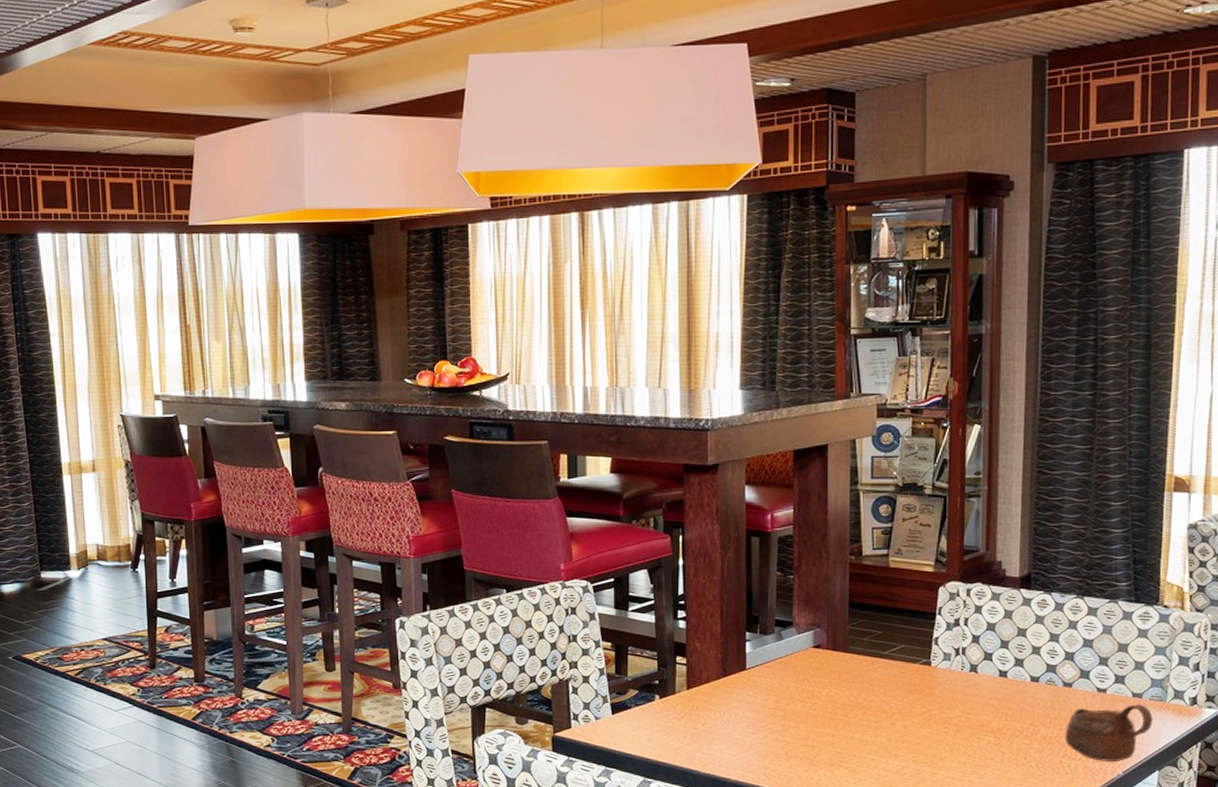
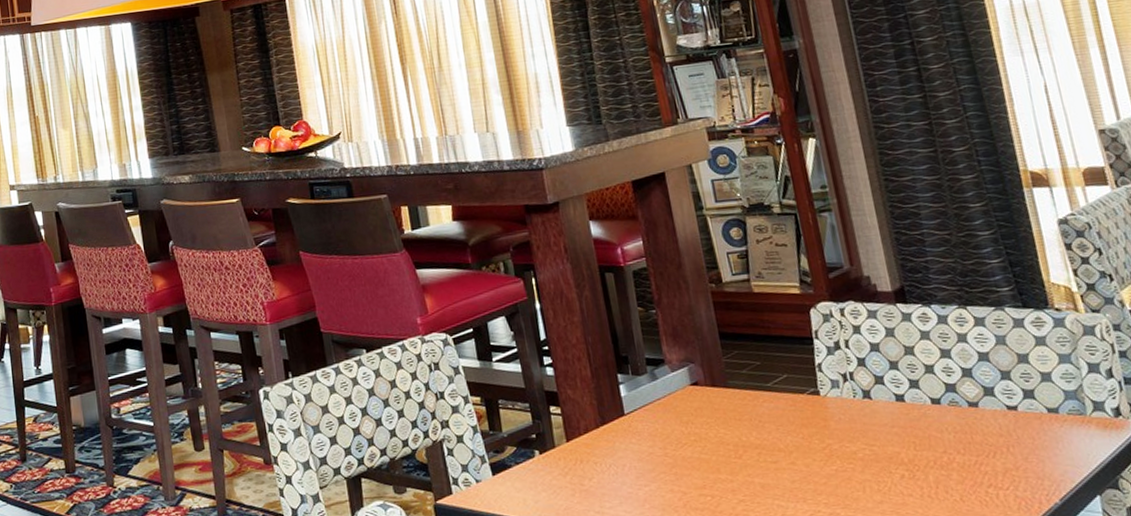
cup: present [1065,704,1153,761] -> none [983,420,1079,489]

